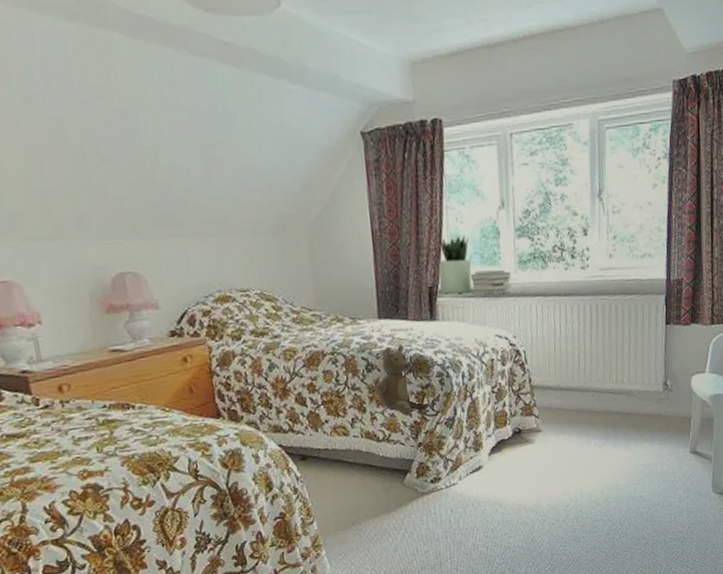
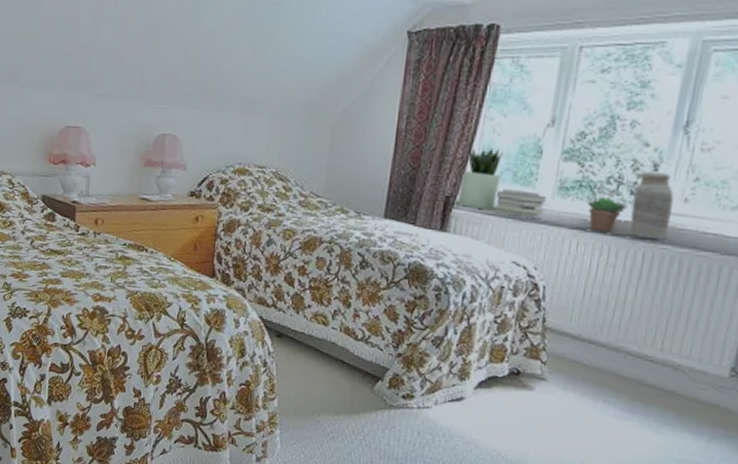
teddy bear: present [374,344,430,416] -> none [363,247,419,322]
succulent plant: none [541,263,572,295] -> present [586,196,628,233]
vase: none [574,235,603,294] -> present [630,171,674,240]

